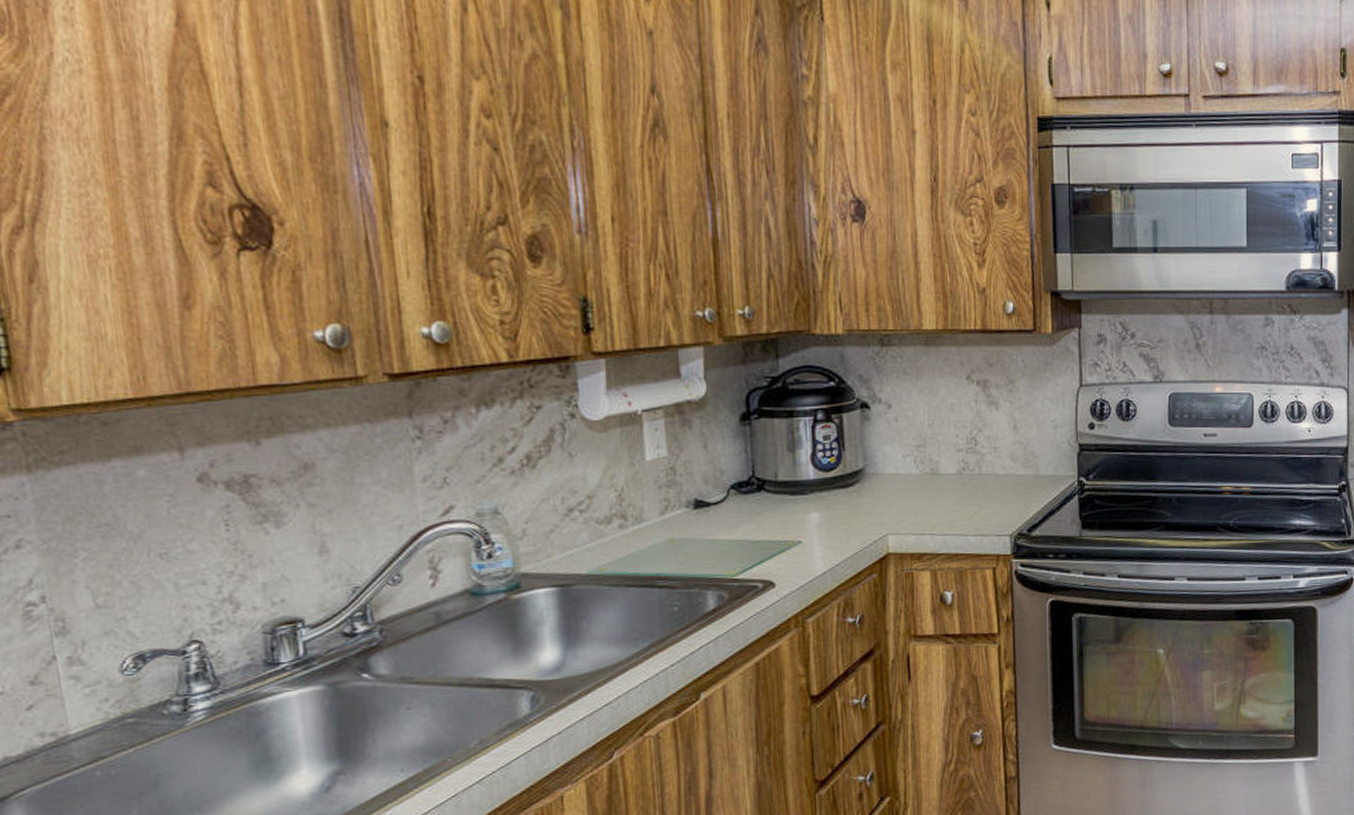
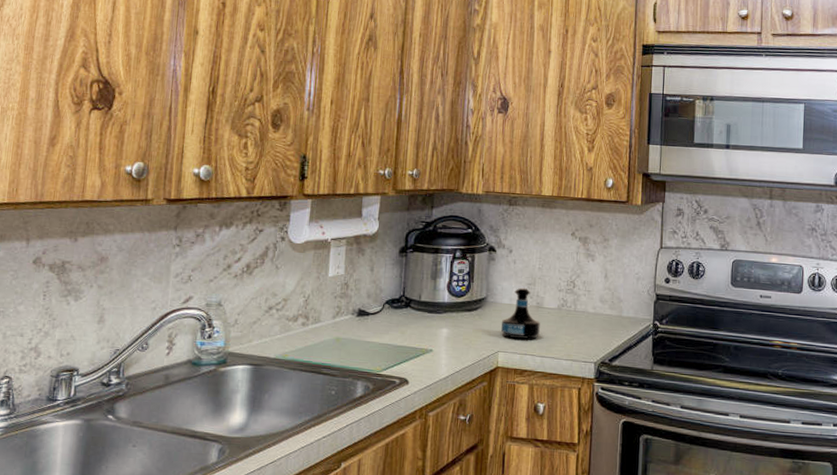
tequila bottle: none [887,452,938,516] -> present [501,288,540,339]

